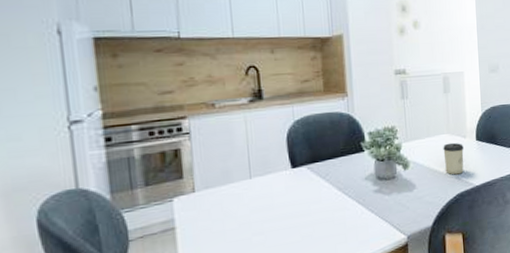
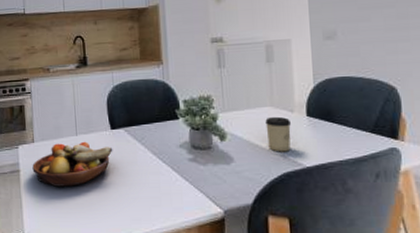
fruit bowl: none [192,184,294,241] -> present [32,141,113,187]

